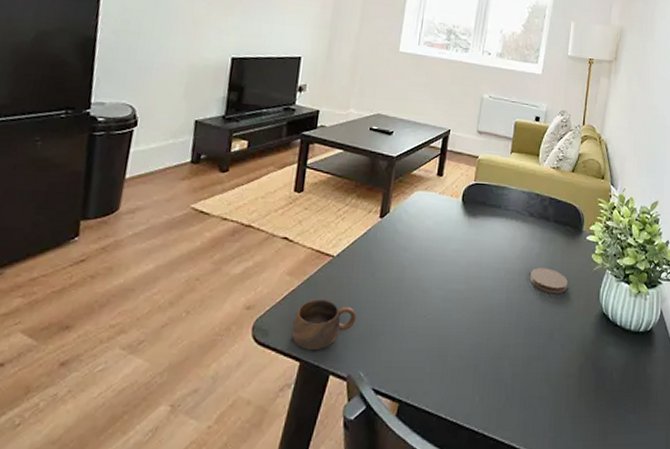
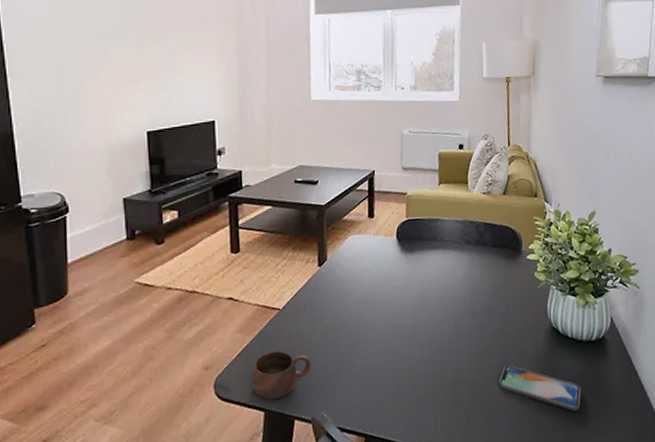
coaster: present [529,267,568,294] -> none [474,291,514,316]
smartphone: none [541,346,624,404] -> present [498,365,582,412]

